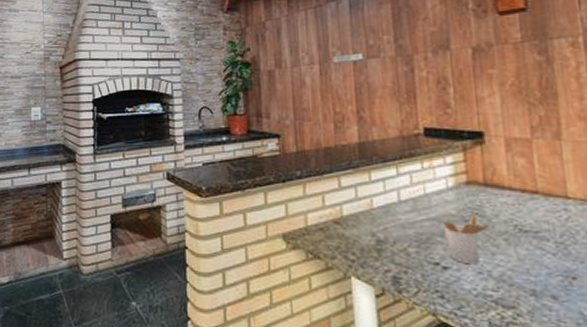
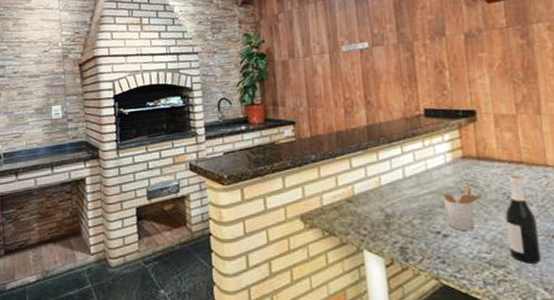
wine bottle: none [515,205,559,307] -> present [505,174,541,264]

